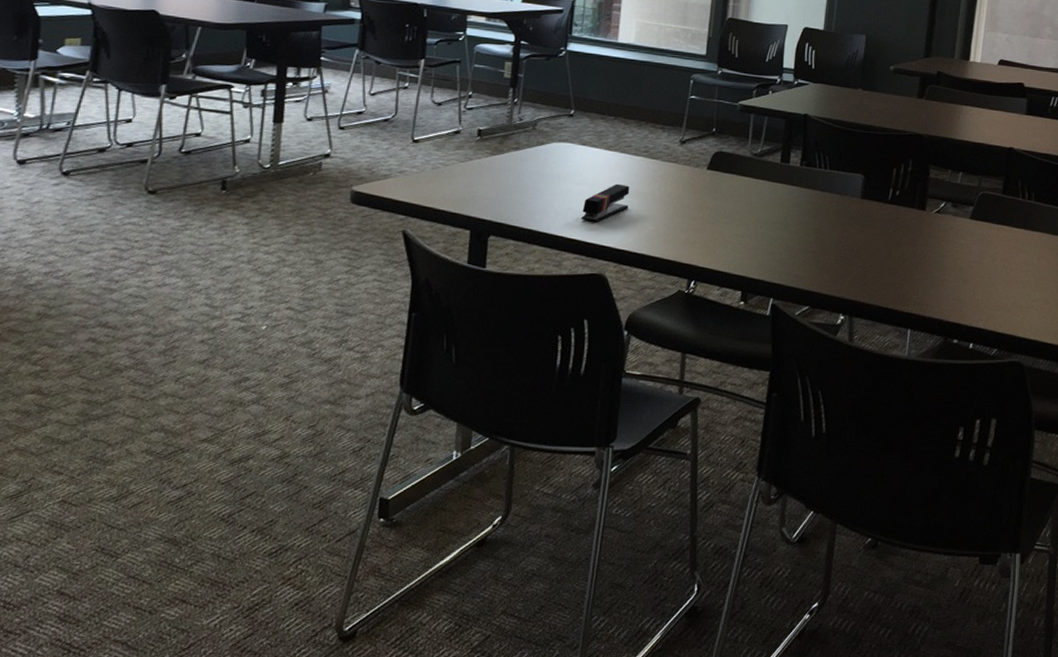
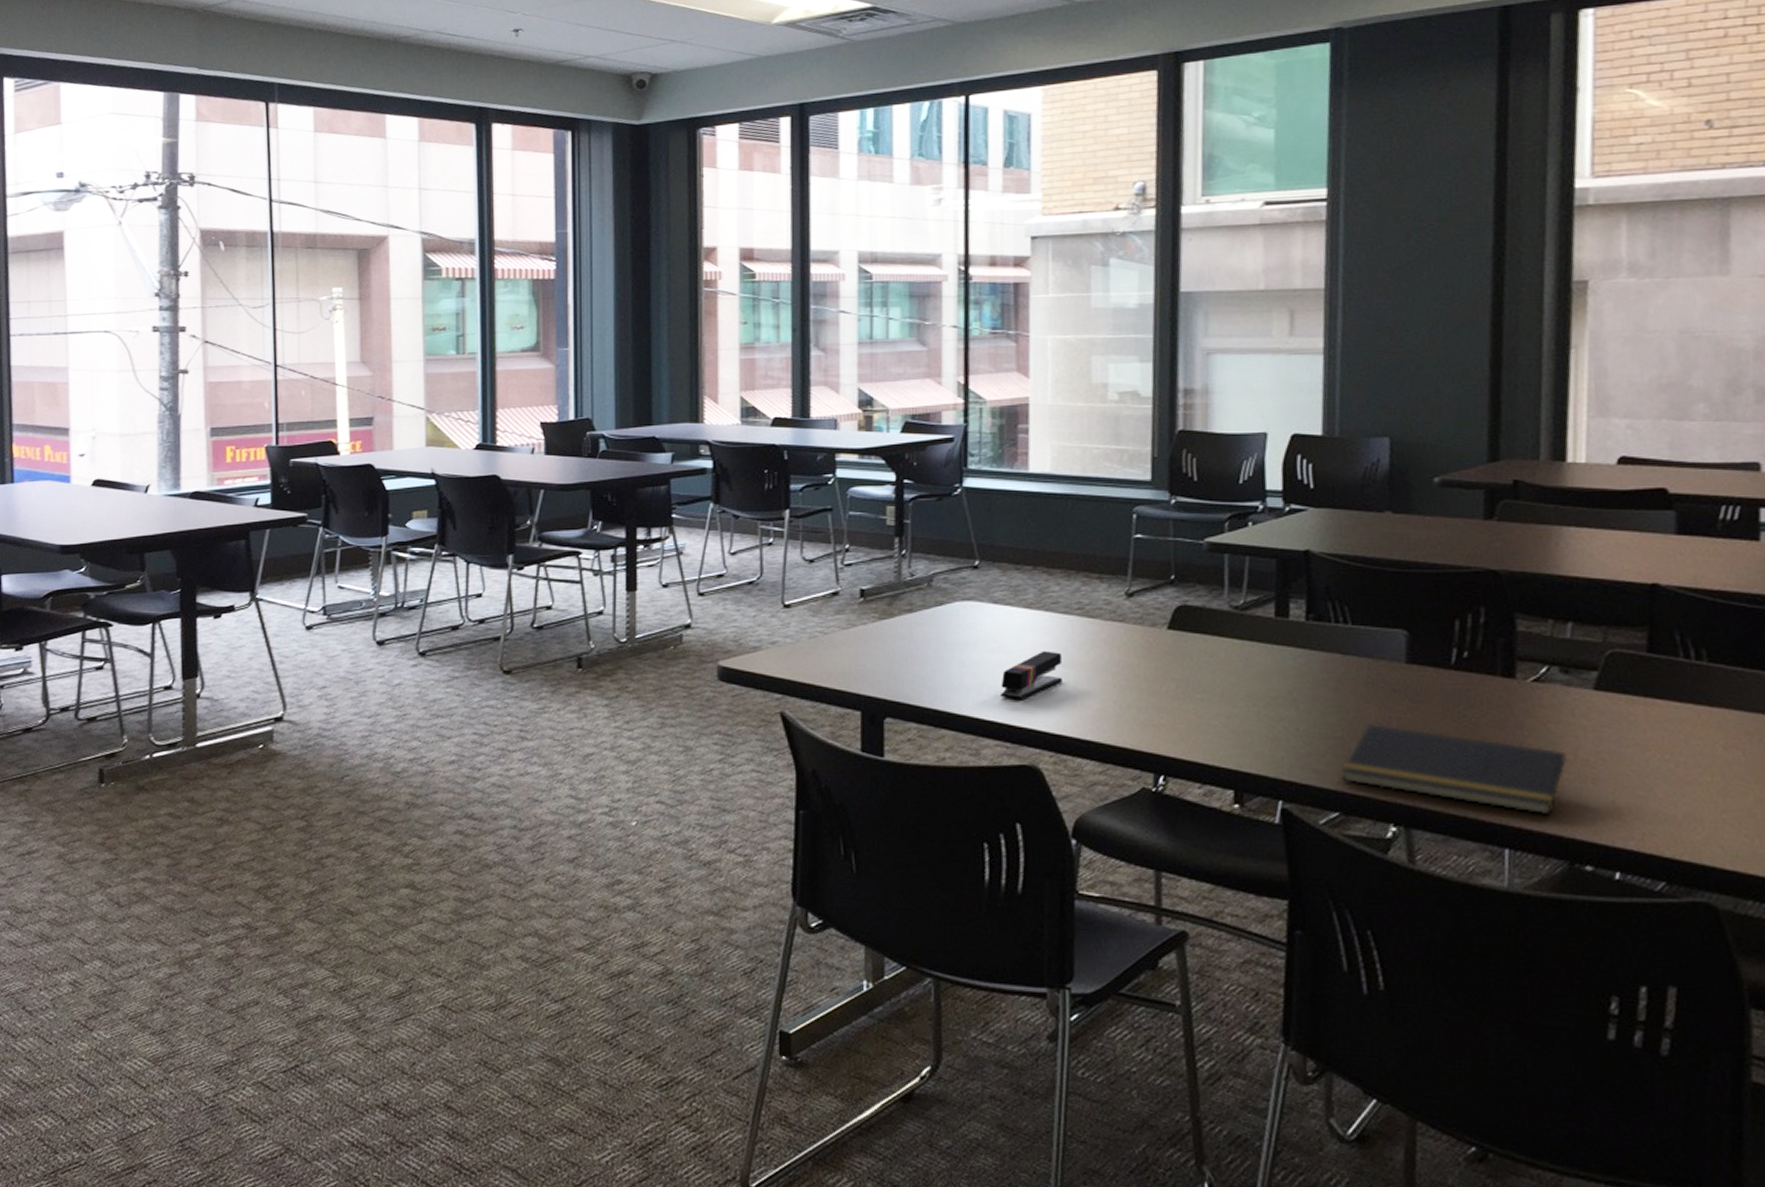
notepad: none [813,242,951,306] -> present [1341,724,1568,816]

